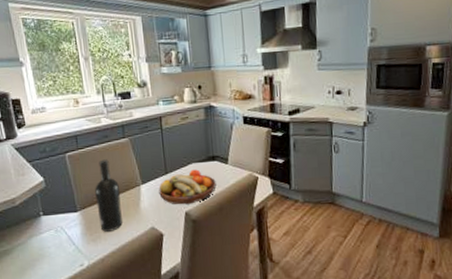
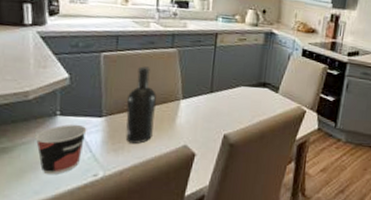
cup: none [27,221,67,270] -> present [35,124,87,175]
fruit bowl: present [159,169,216,205] -> none [199,93,263,128]

